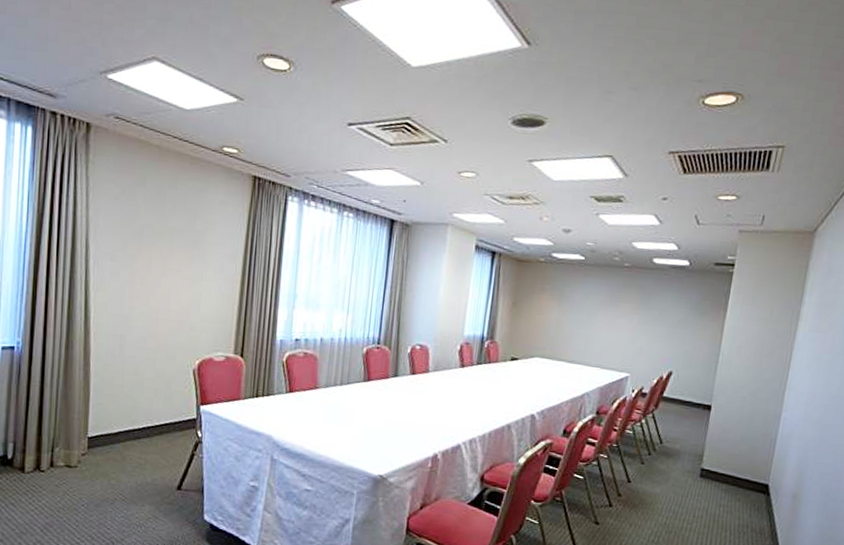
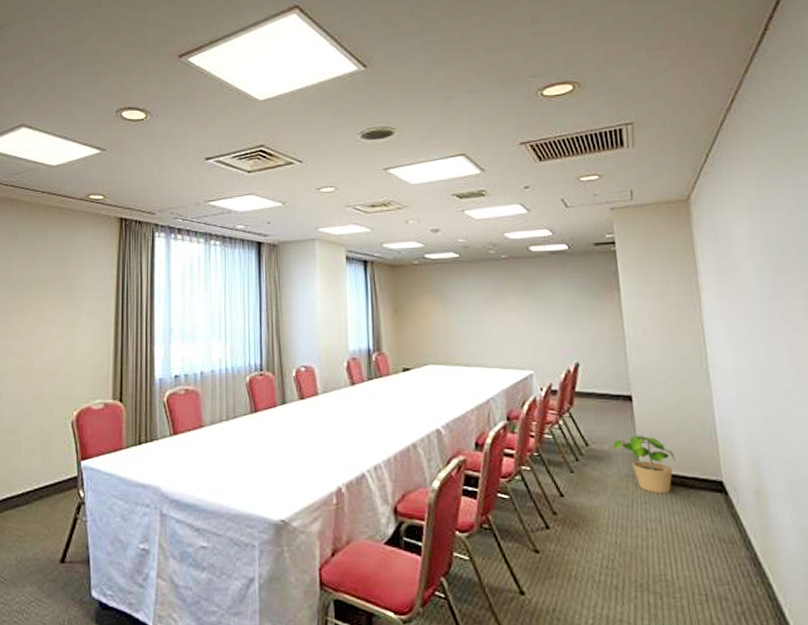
potted plant: none [684,439,734,490] -> present [613,435,676,494]

